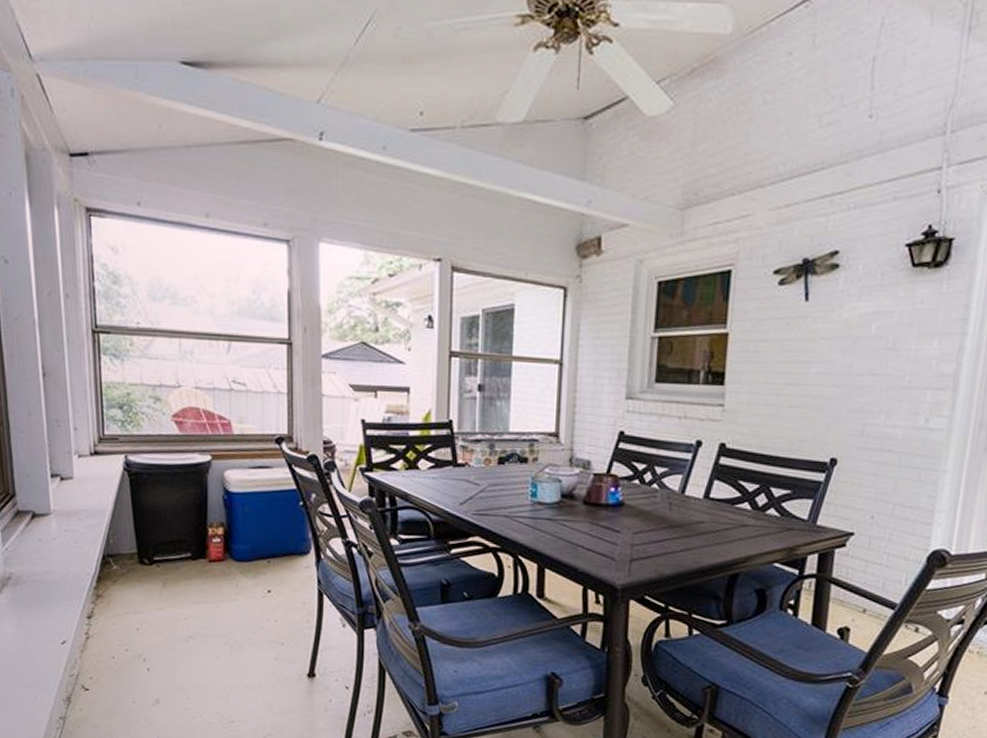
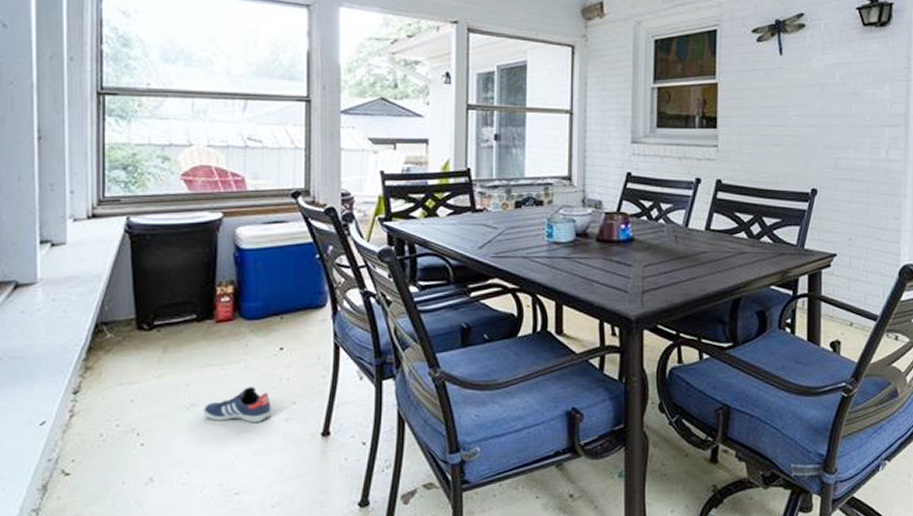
sneaker: none [200,625,262,659] -> present [203,387,273,422]

